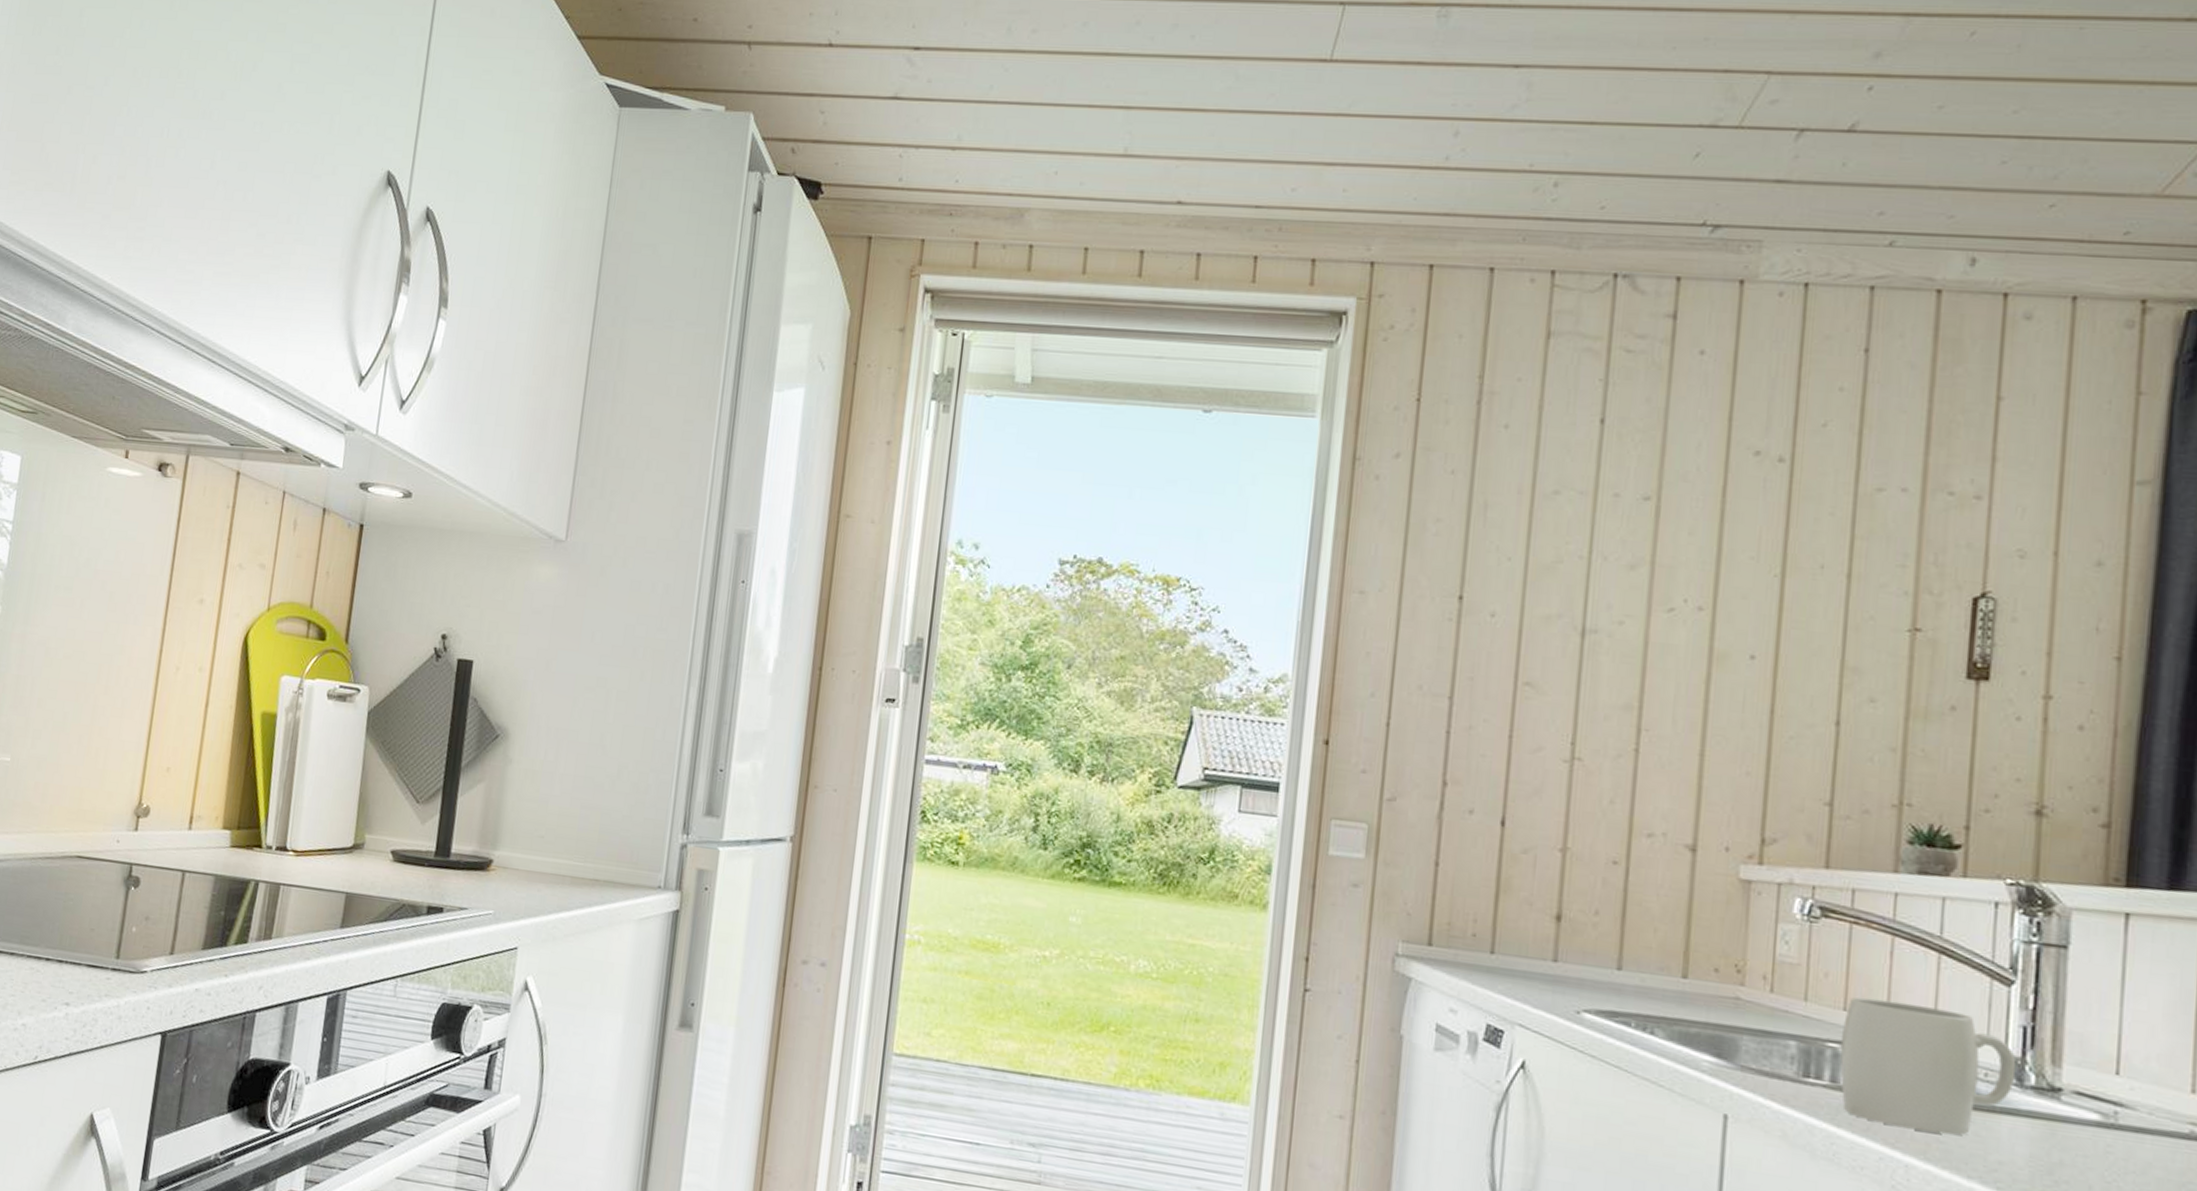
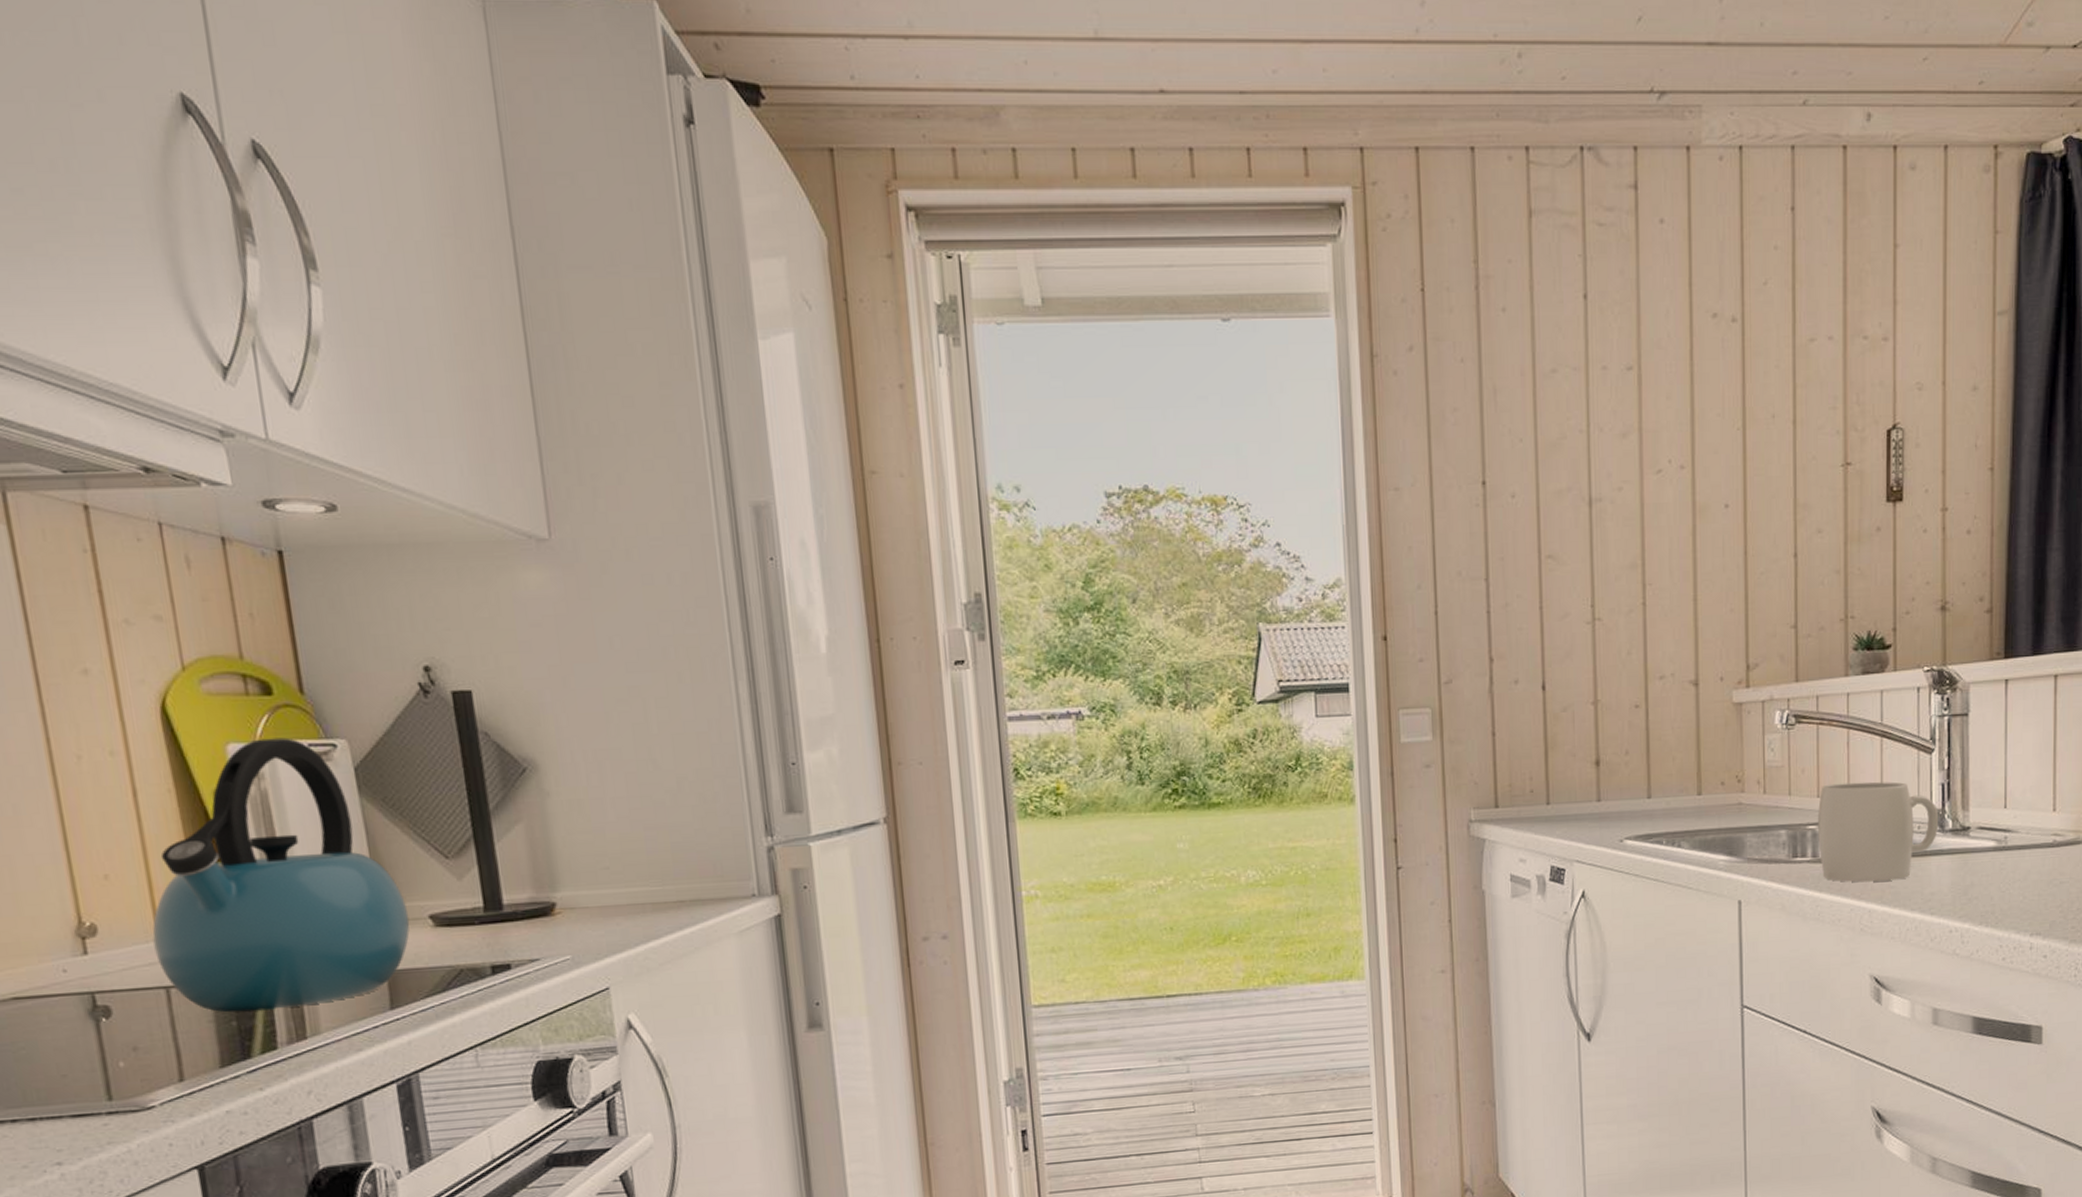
kettle: none [183,675,377,911] -> present [152,737,410,1013]

